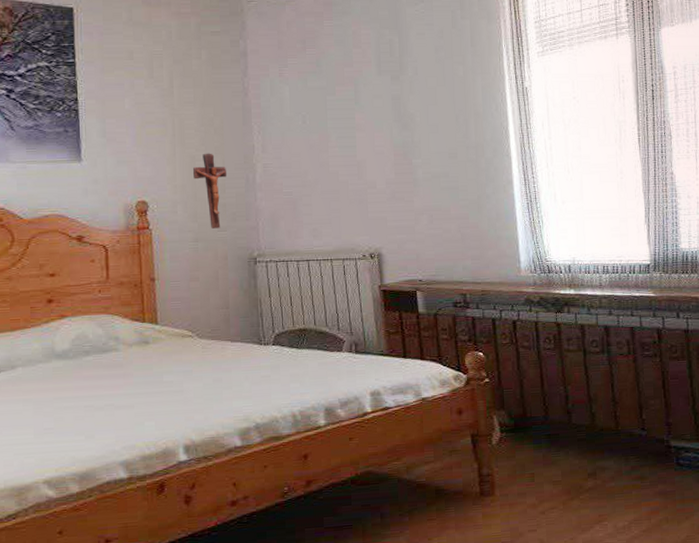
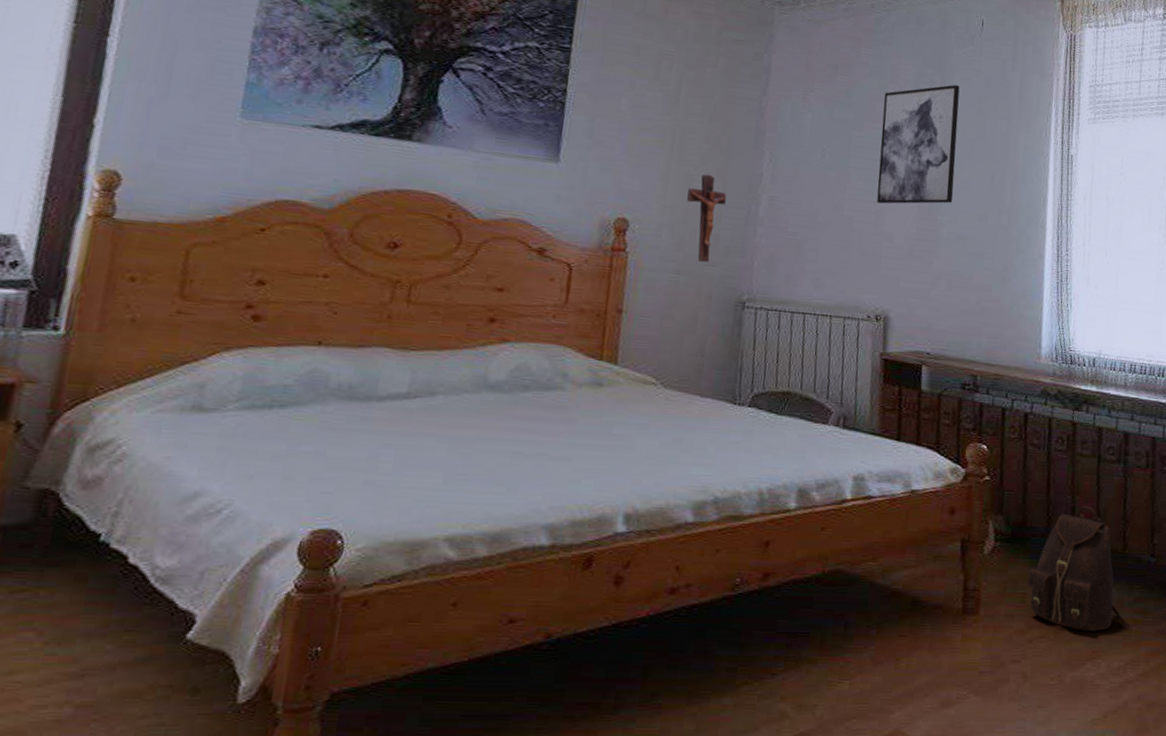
wall art: none [350,40,424,156] -> present [877,84,960,204]
backpack: none [534,393,631,499] -> present [1027,506,1132,631]

